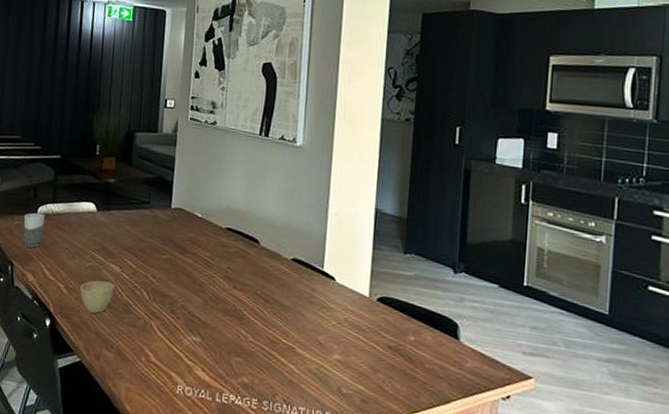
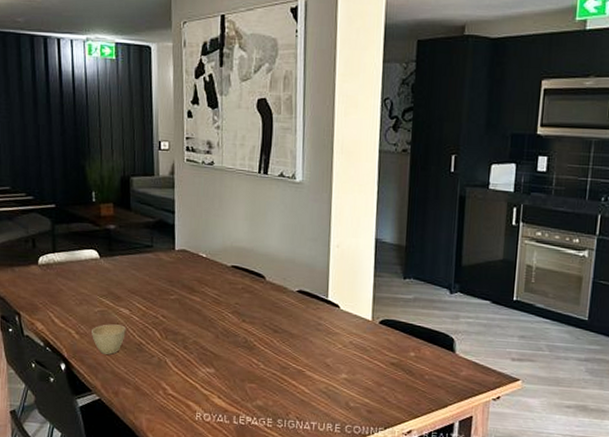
mug: present [12,212,45,248] -> none [14,263,48,297]

